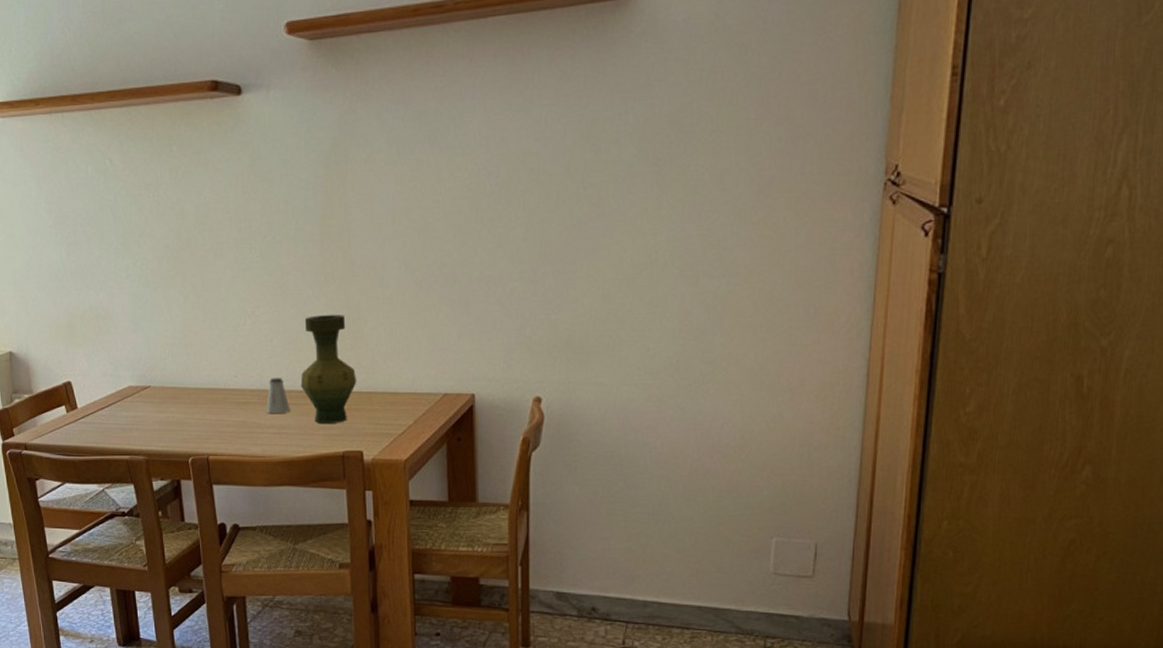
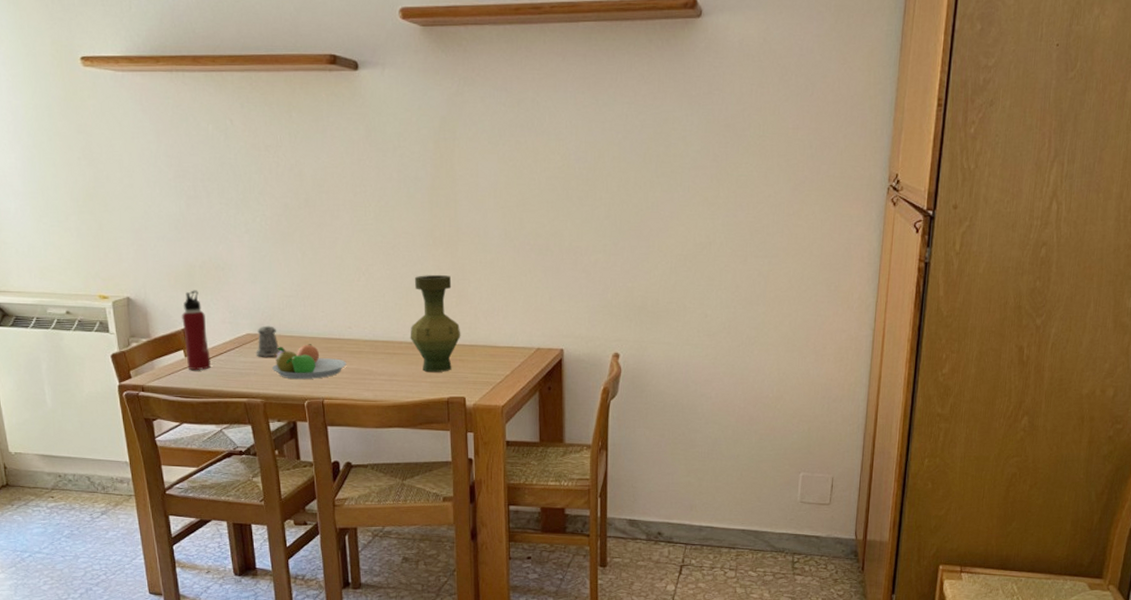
water bottle: none [62,341,92,427] -> present [181,290,211,371]
pepper shaker: none [138,377,164,411] -> present [256,325,281,357]
fruit bowl: none [154,395,233,435] -> present [271,344,347,380]
saltshaker: present [266,378,290,414] -> none [378,330,400,363]

